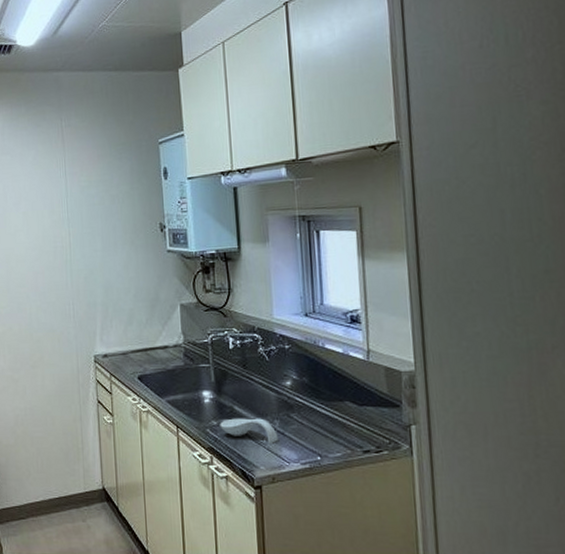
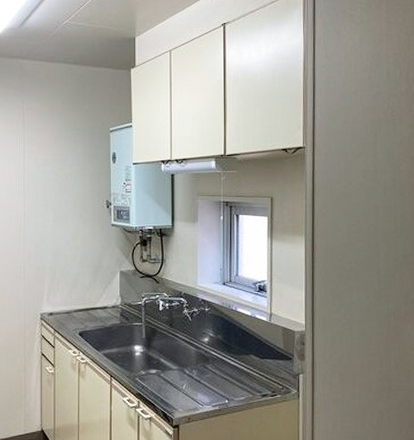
spoon rest: present [220,418,278,445] -> none [147,368,195,391]

